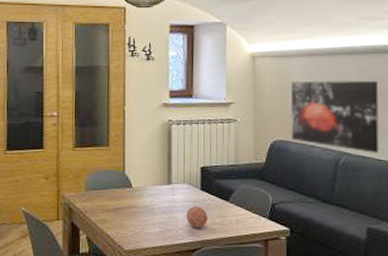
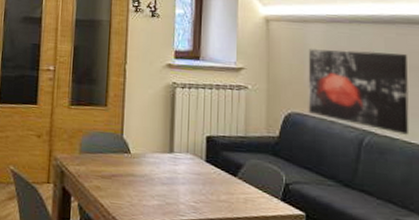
decorative ball: present [186,206,208,228] -> none [188,179,213,205]

